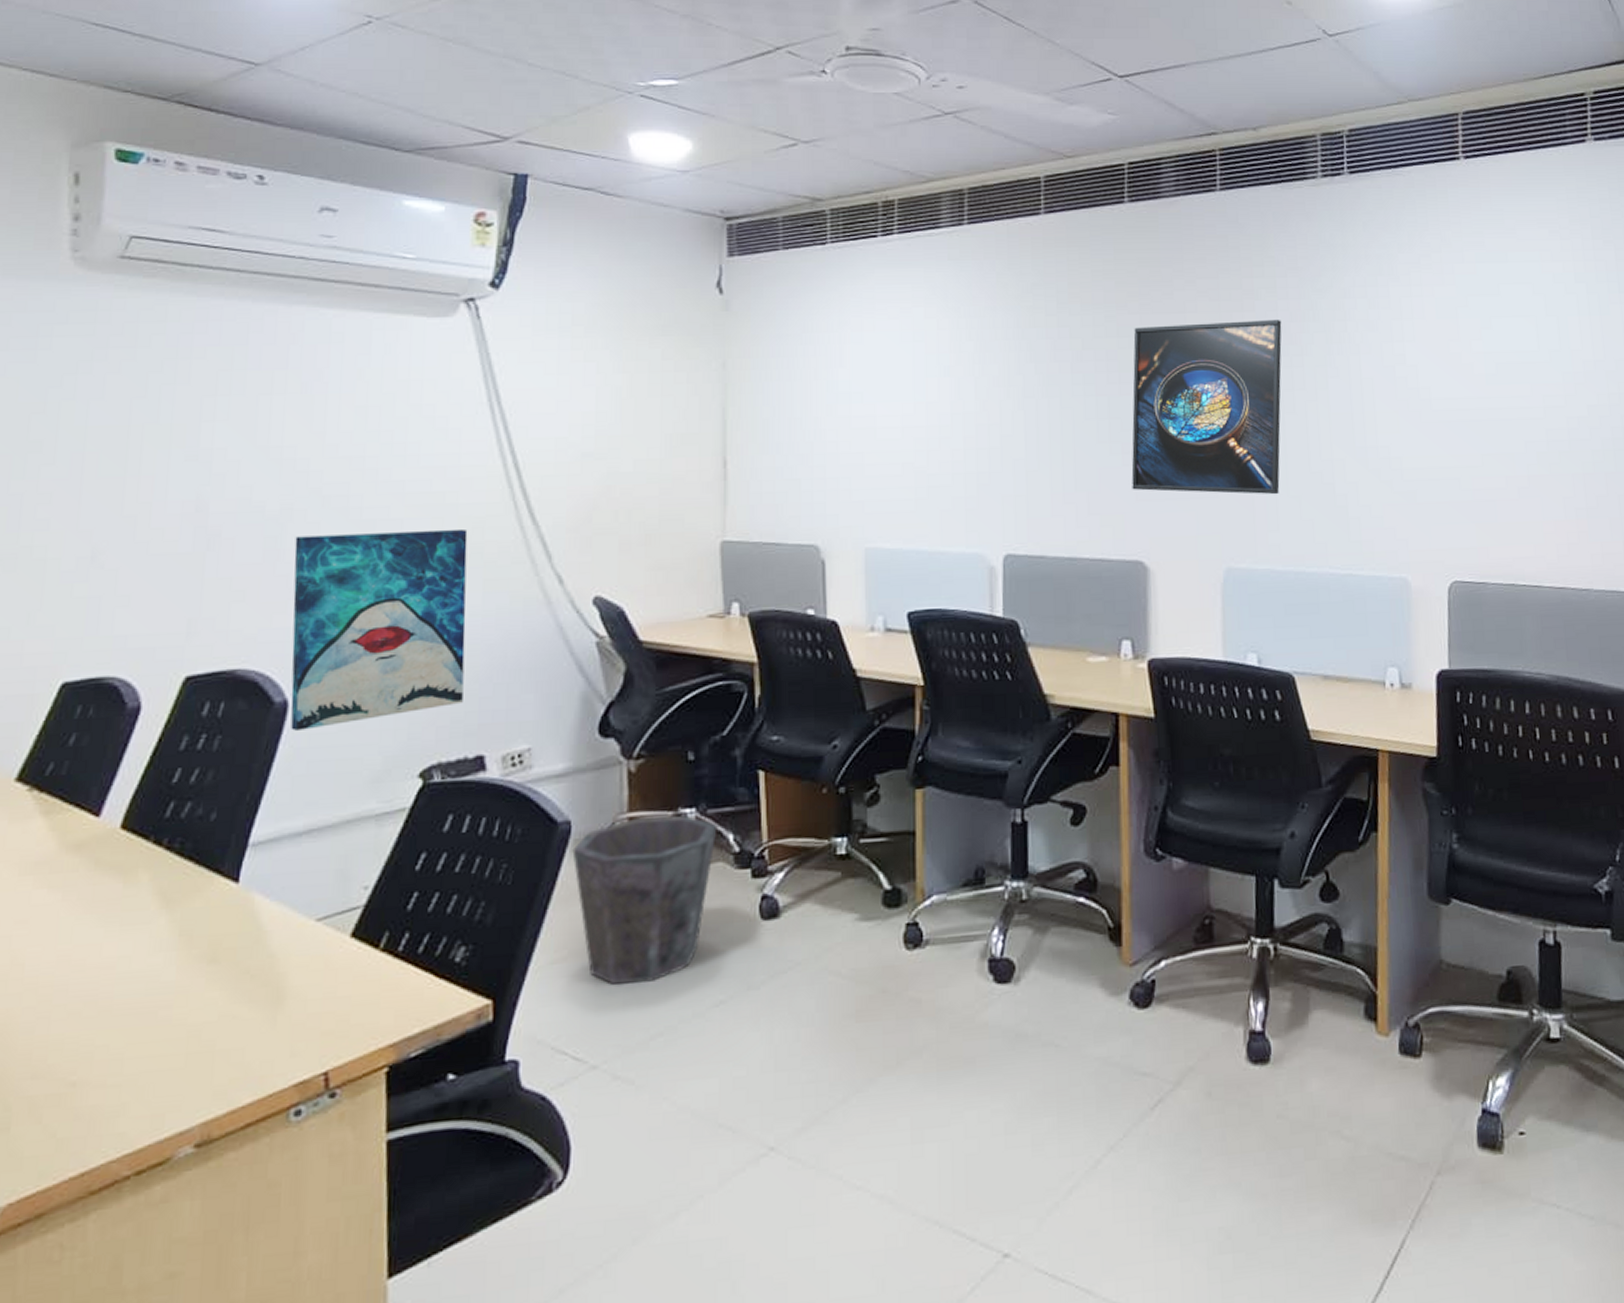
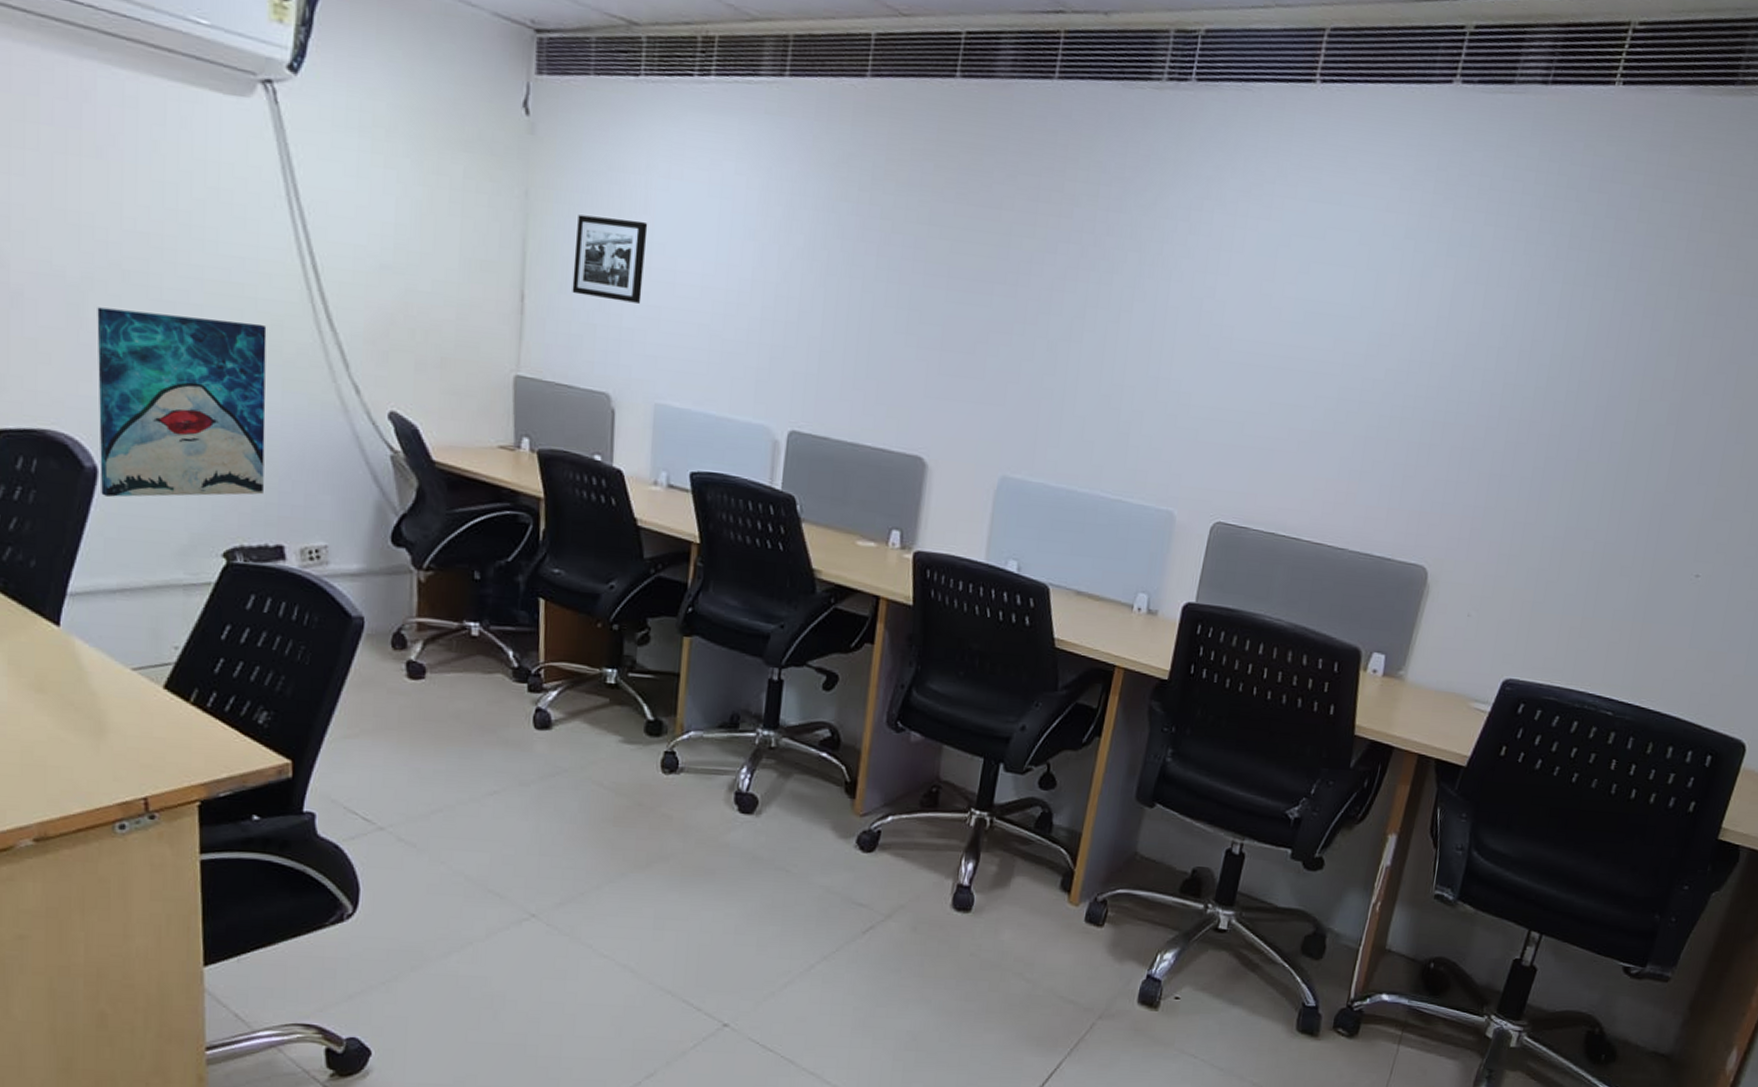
waste bin: present [572,816,718,985] -> none [365,623,499,766]
picture frame: none [774,374,845,453] -> present [572,214,648,303]
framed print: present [1131,320,1282,495] -> none [922,217,1098,412]

